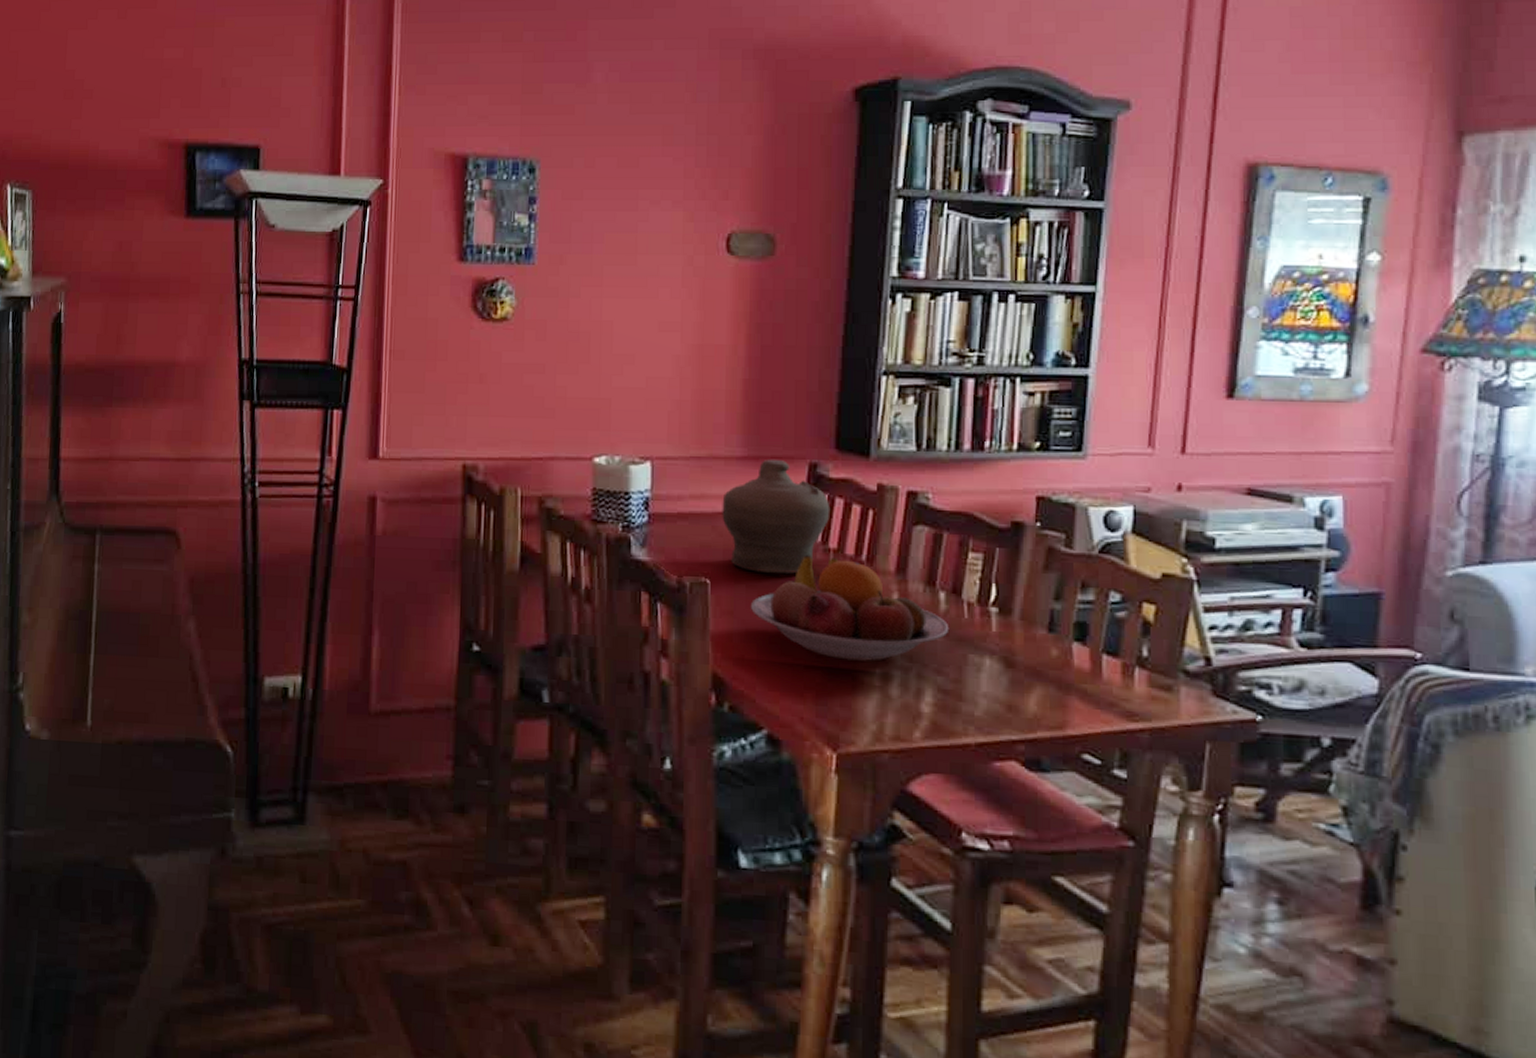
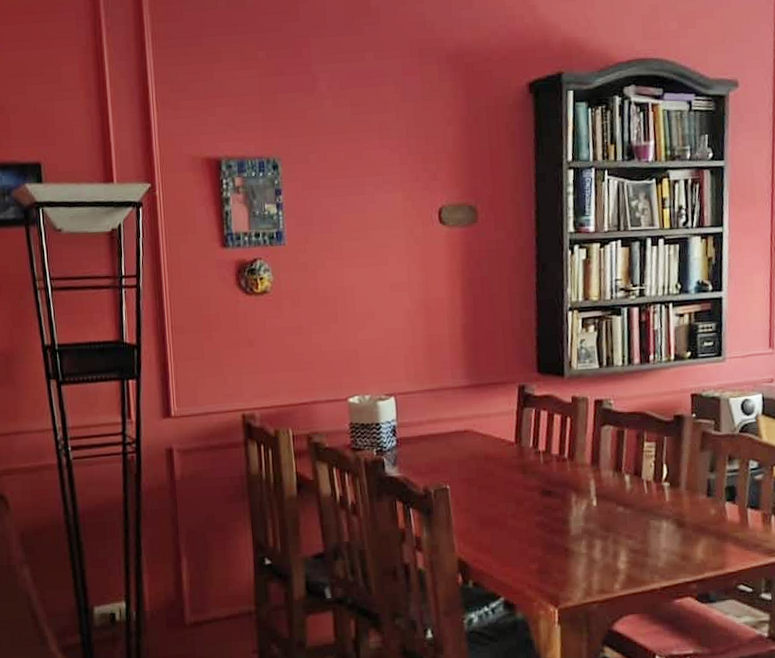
jar: present [722,459,831,574] -> none [453,385,538,476]
fruit bowl: present [751,555,950,661] -> none [483,458,635,536]

